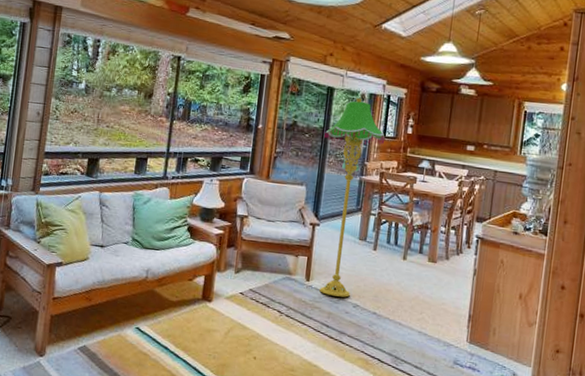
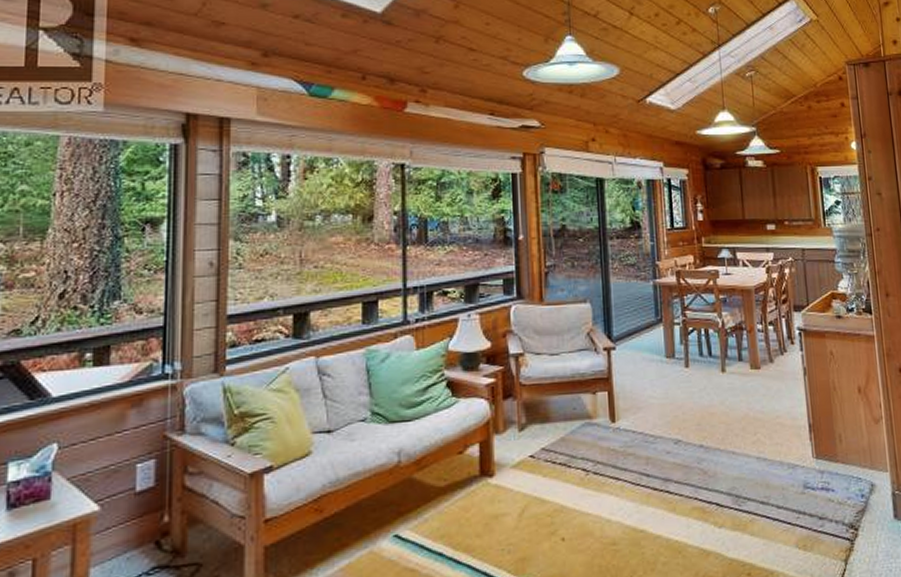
floor lamp: present [319,98,385,297] -> none [602,187,674,435]

